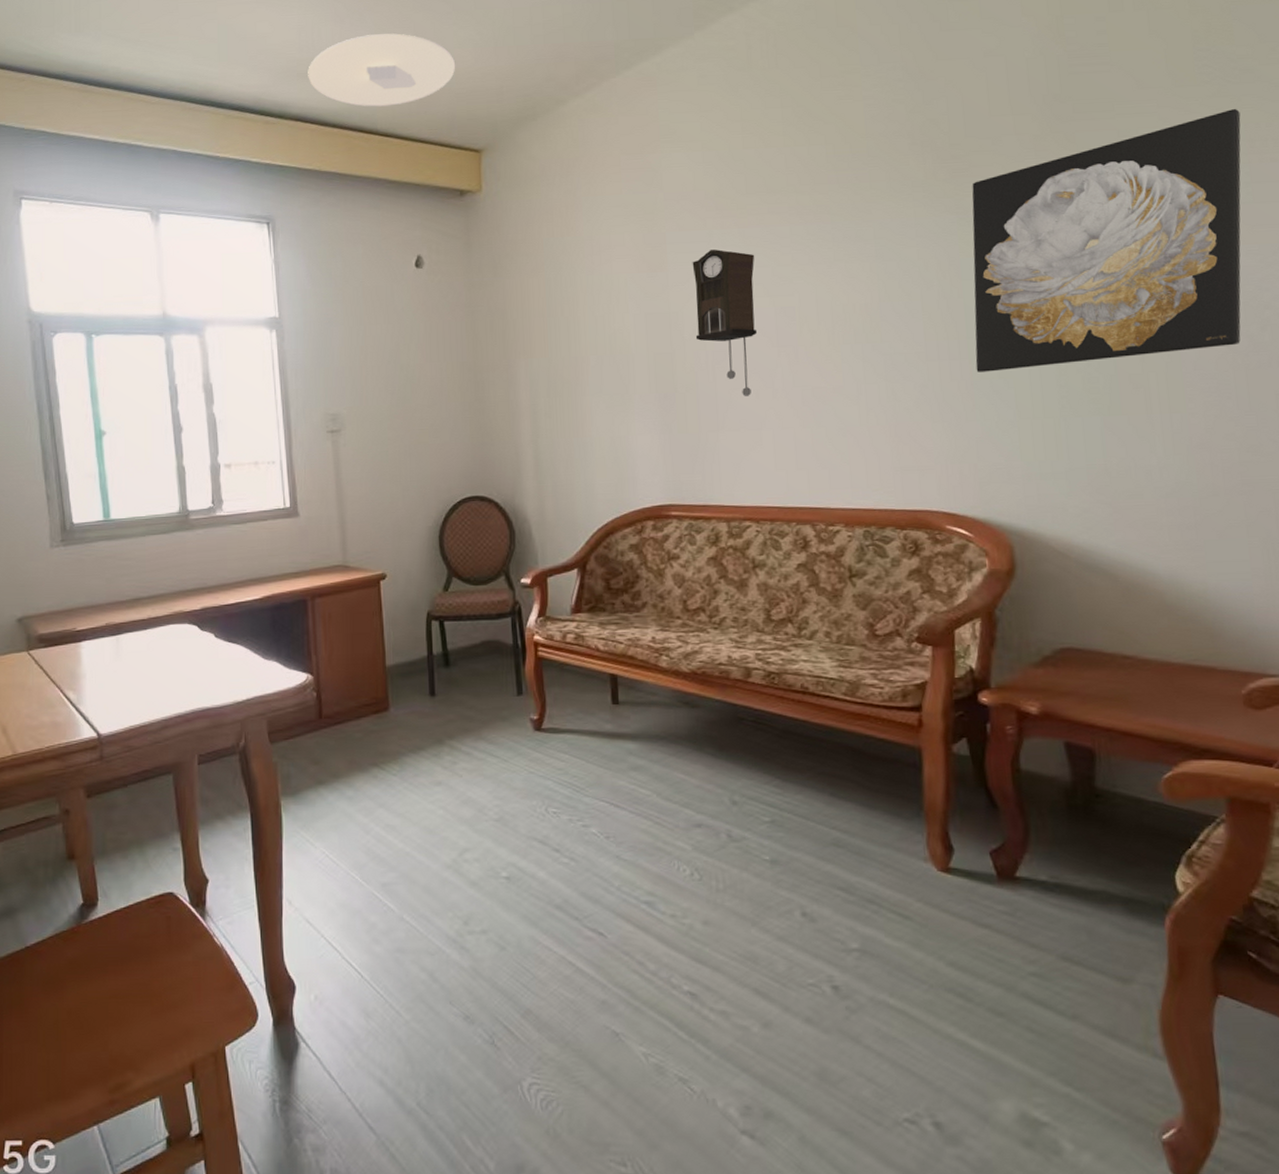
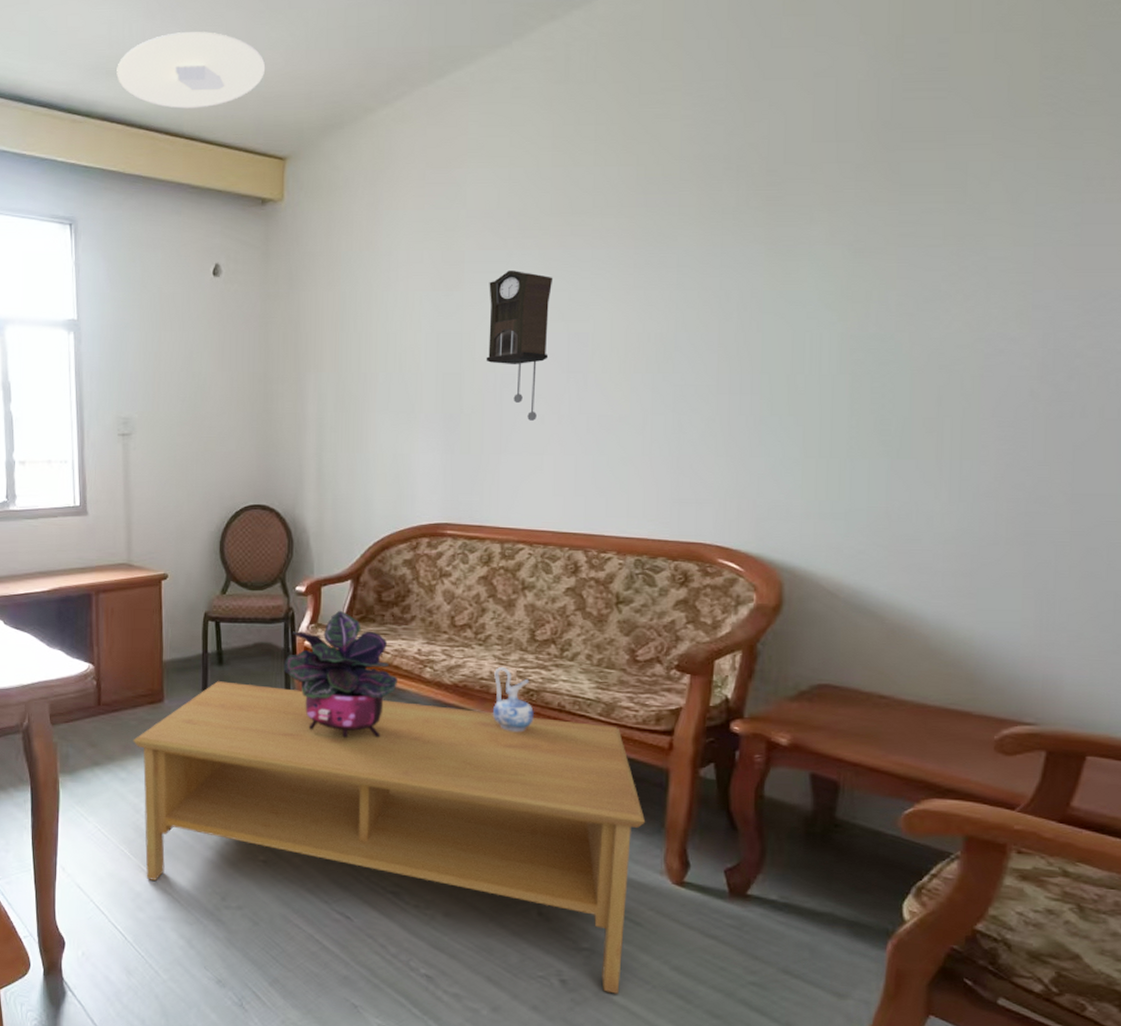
coffee table: none [359,684,904,997] -> present [133,681,646,994]
potted plant: none [513,601,634,738] -> present [283,610,397,739]
ceramic pitcher: none [732,651,779,719] -> present [493,667,535,733]
wall art: present [972,109,1241,372] -> none [766,144,1080,408]

